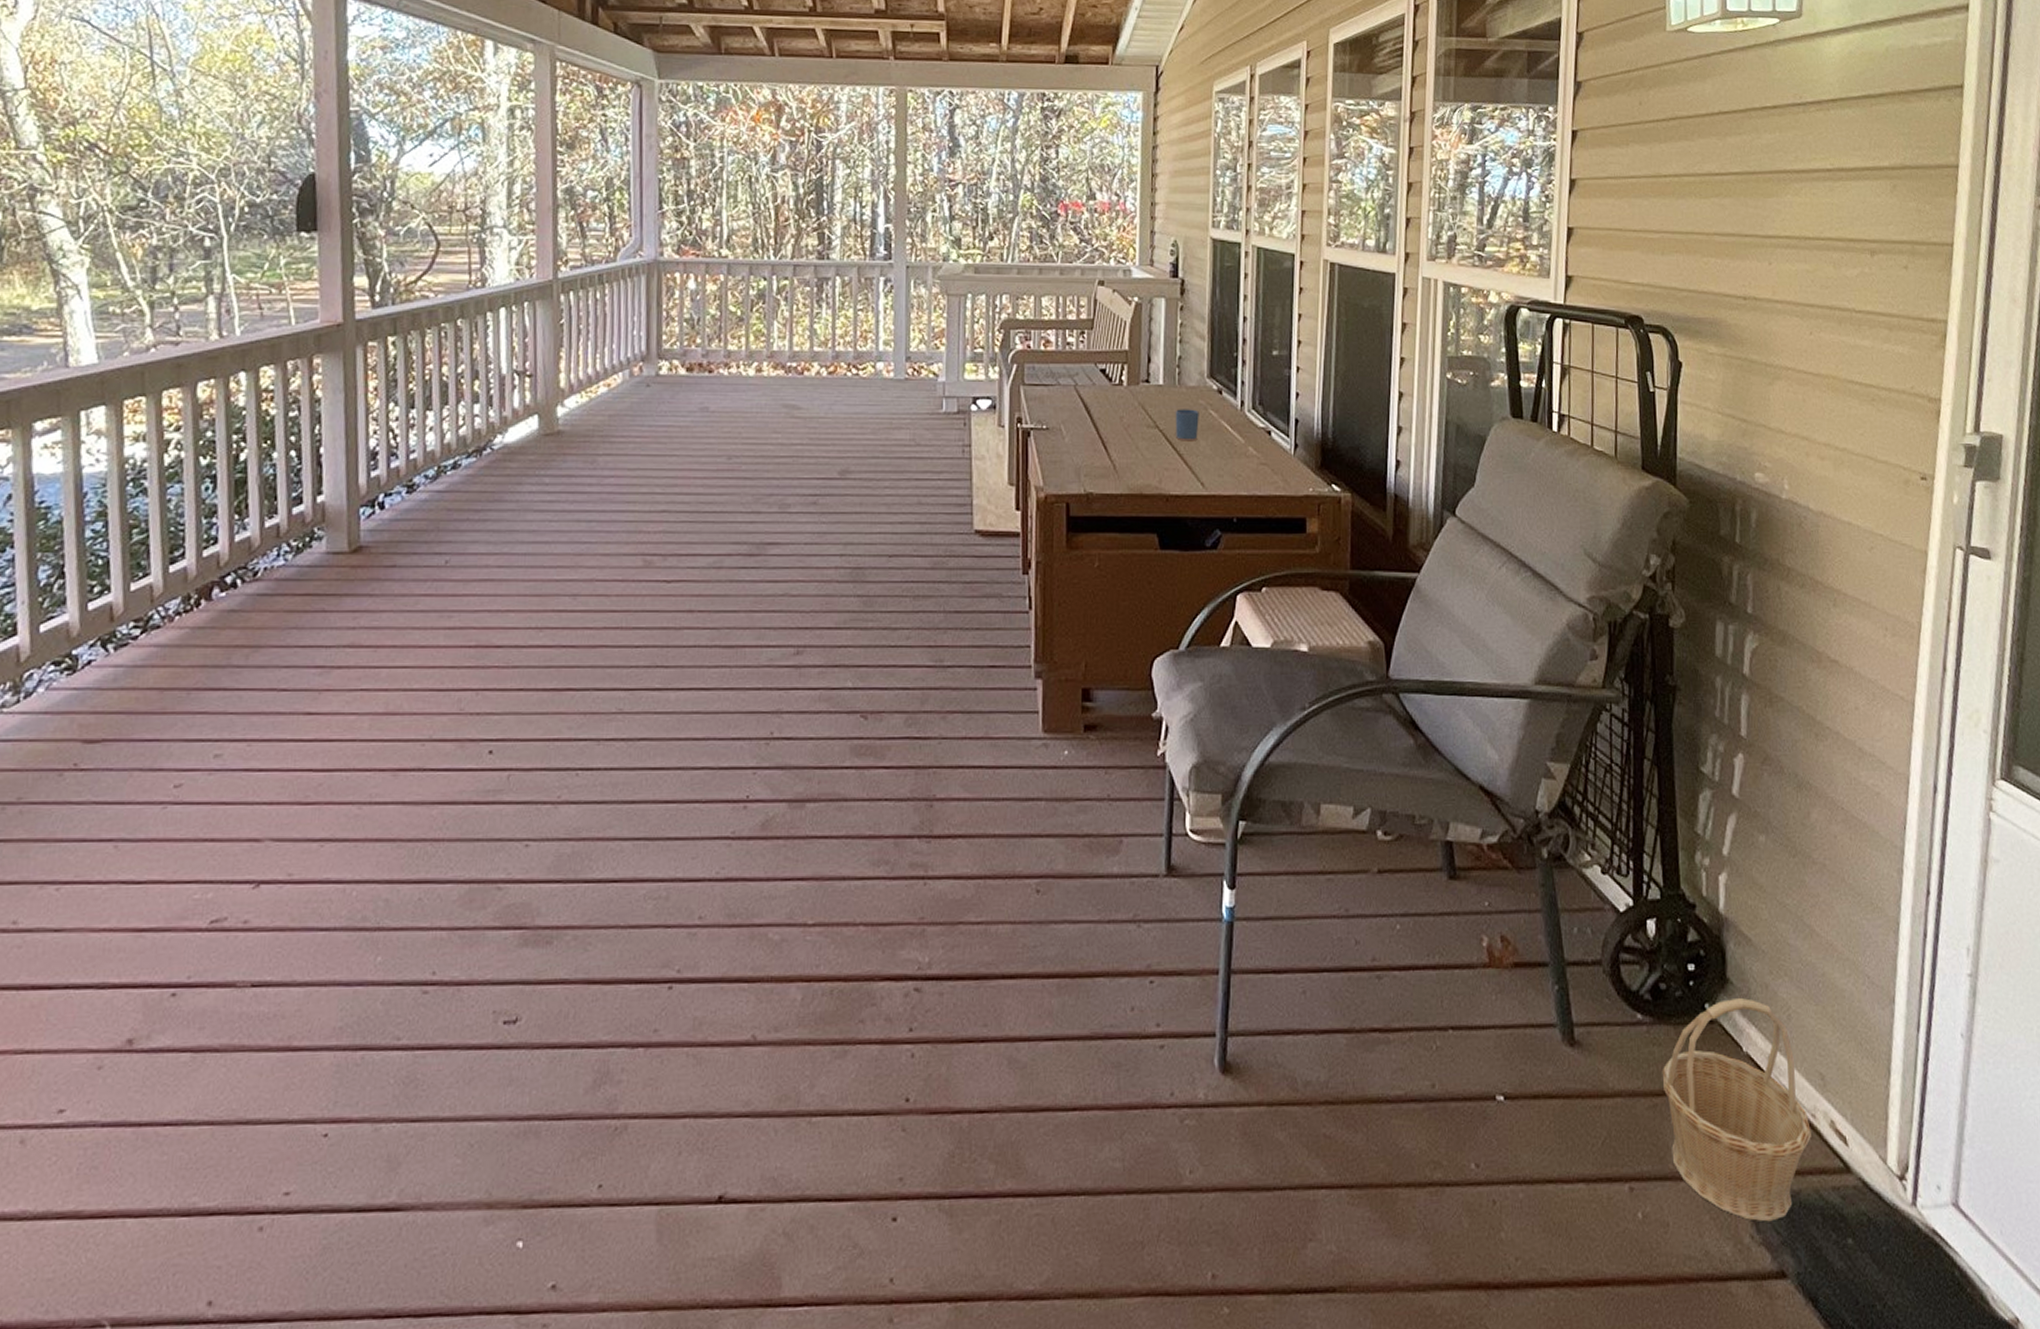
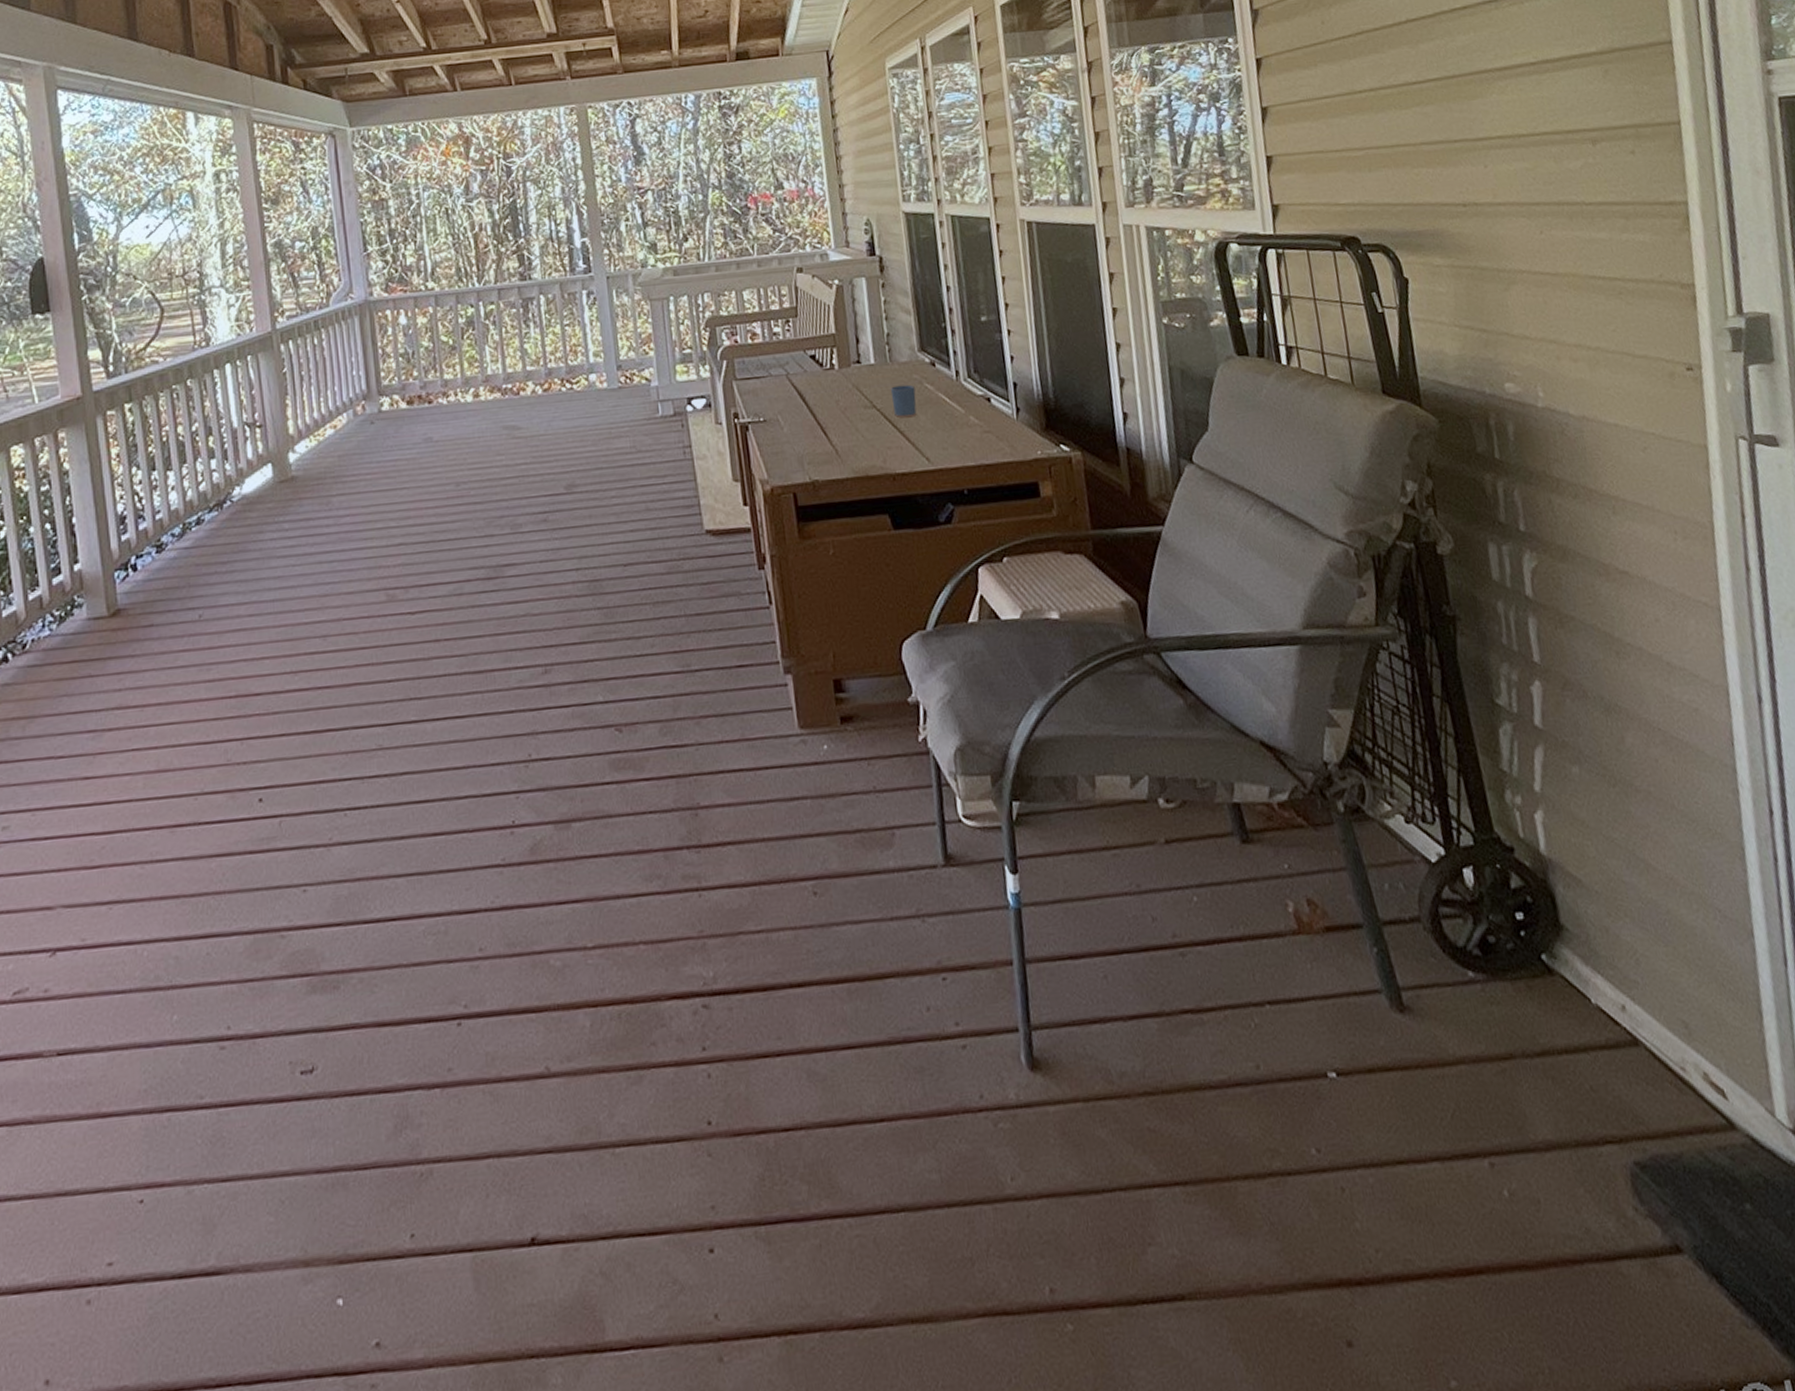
basket: present [1662,997,1811,1222] -> none [1505,944,1685,1192]

